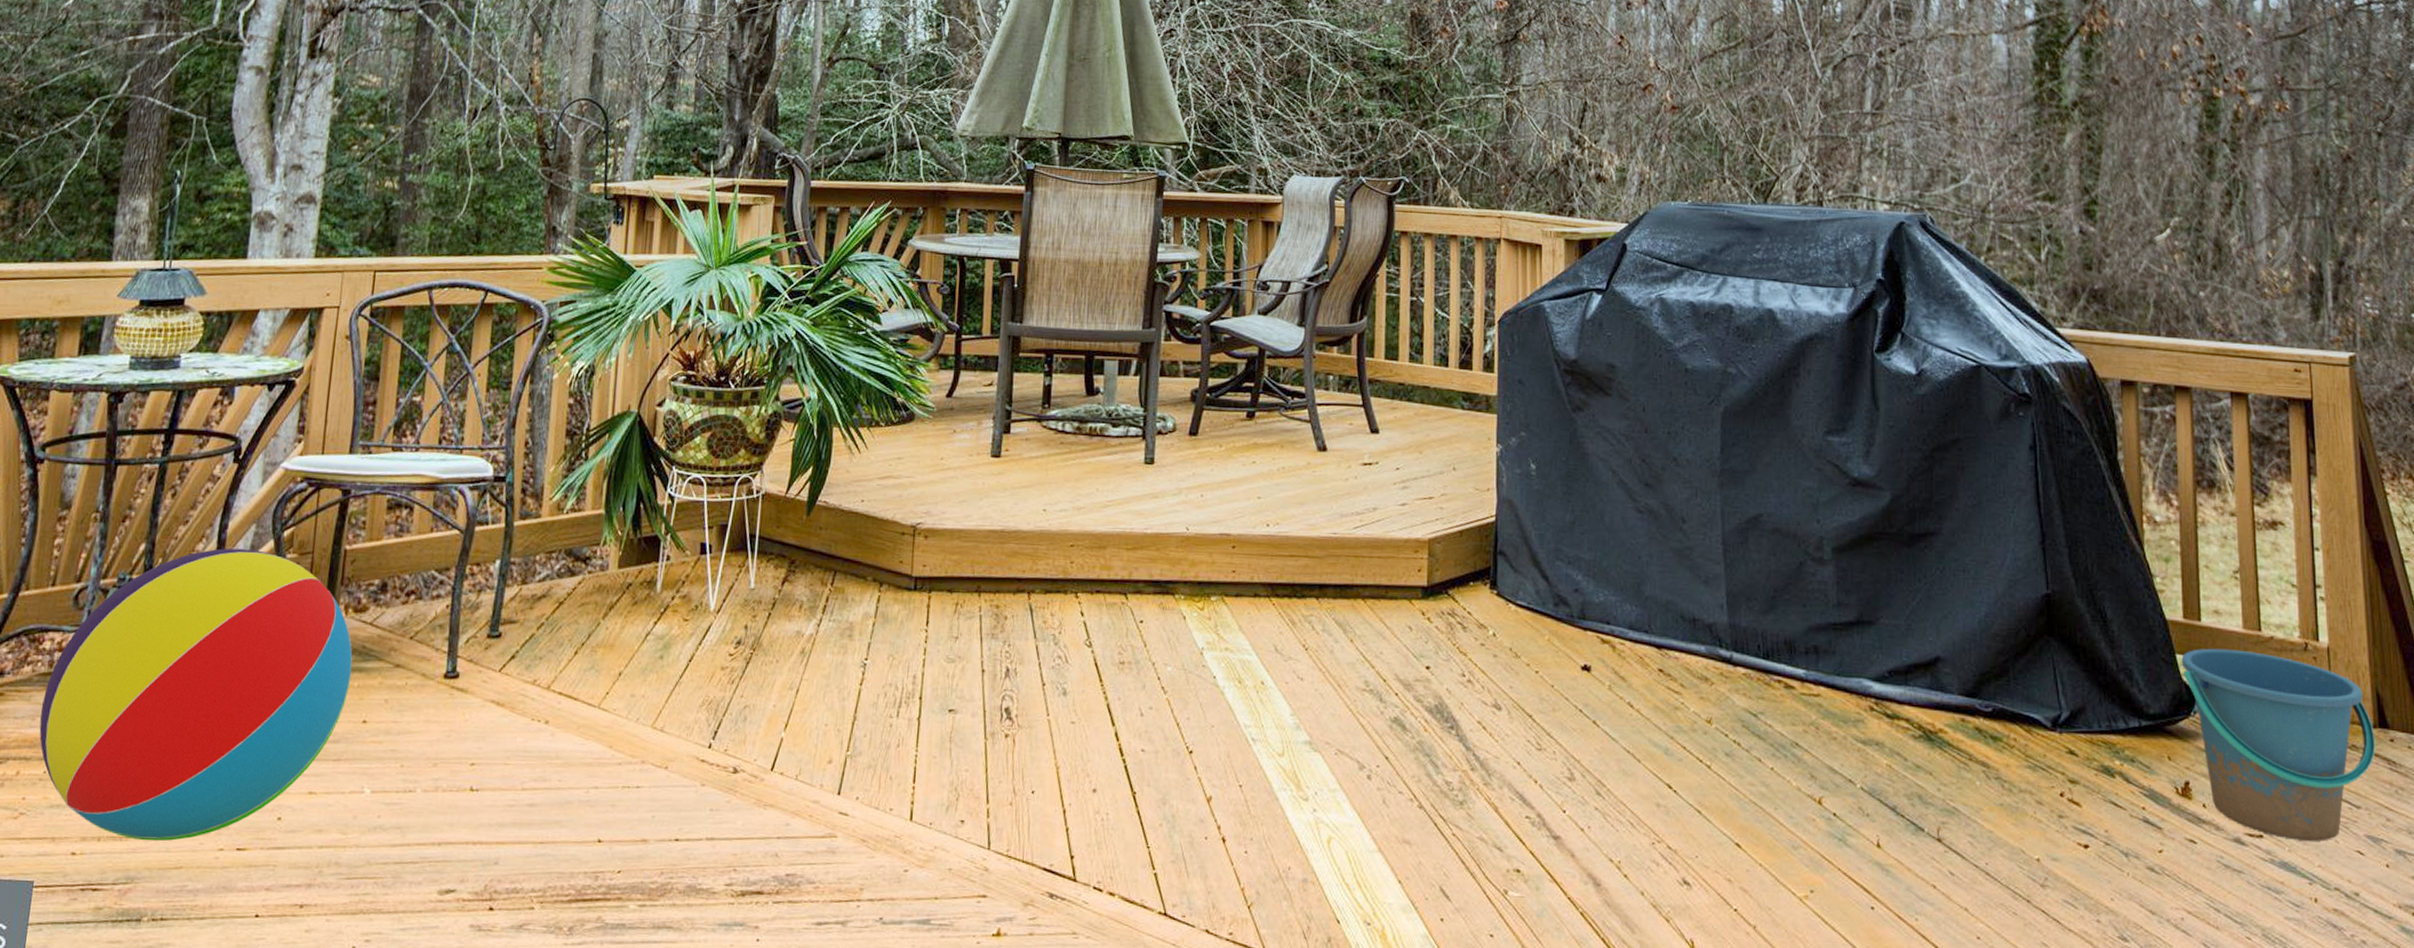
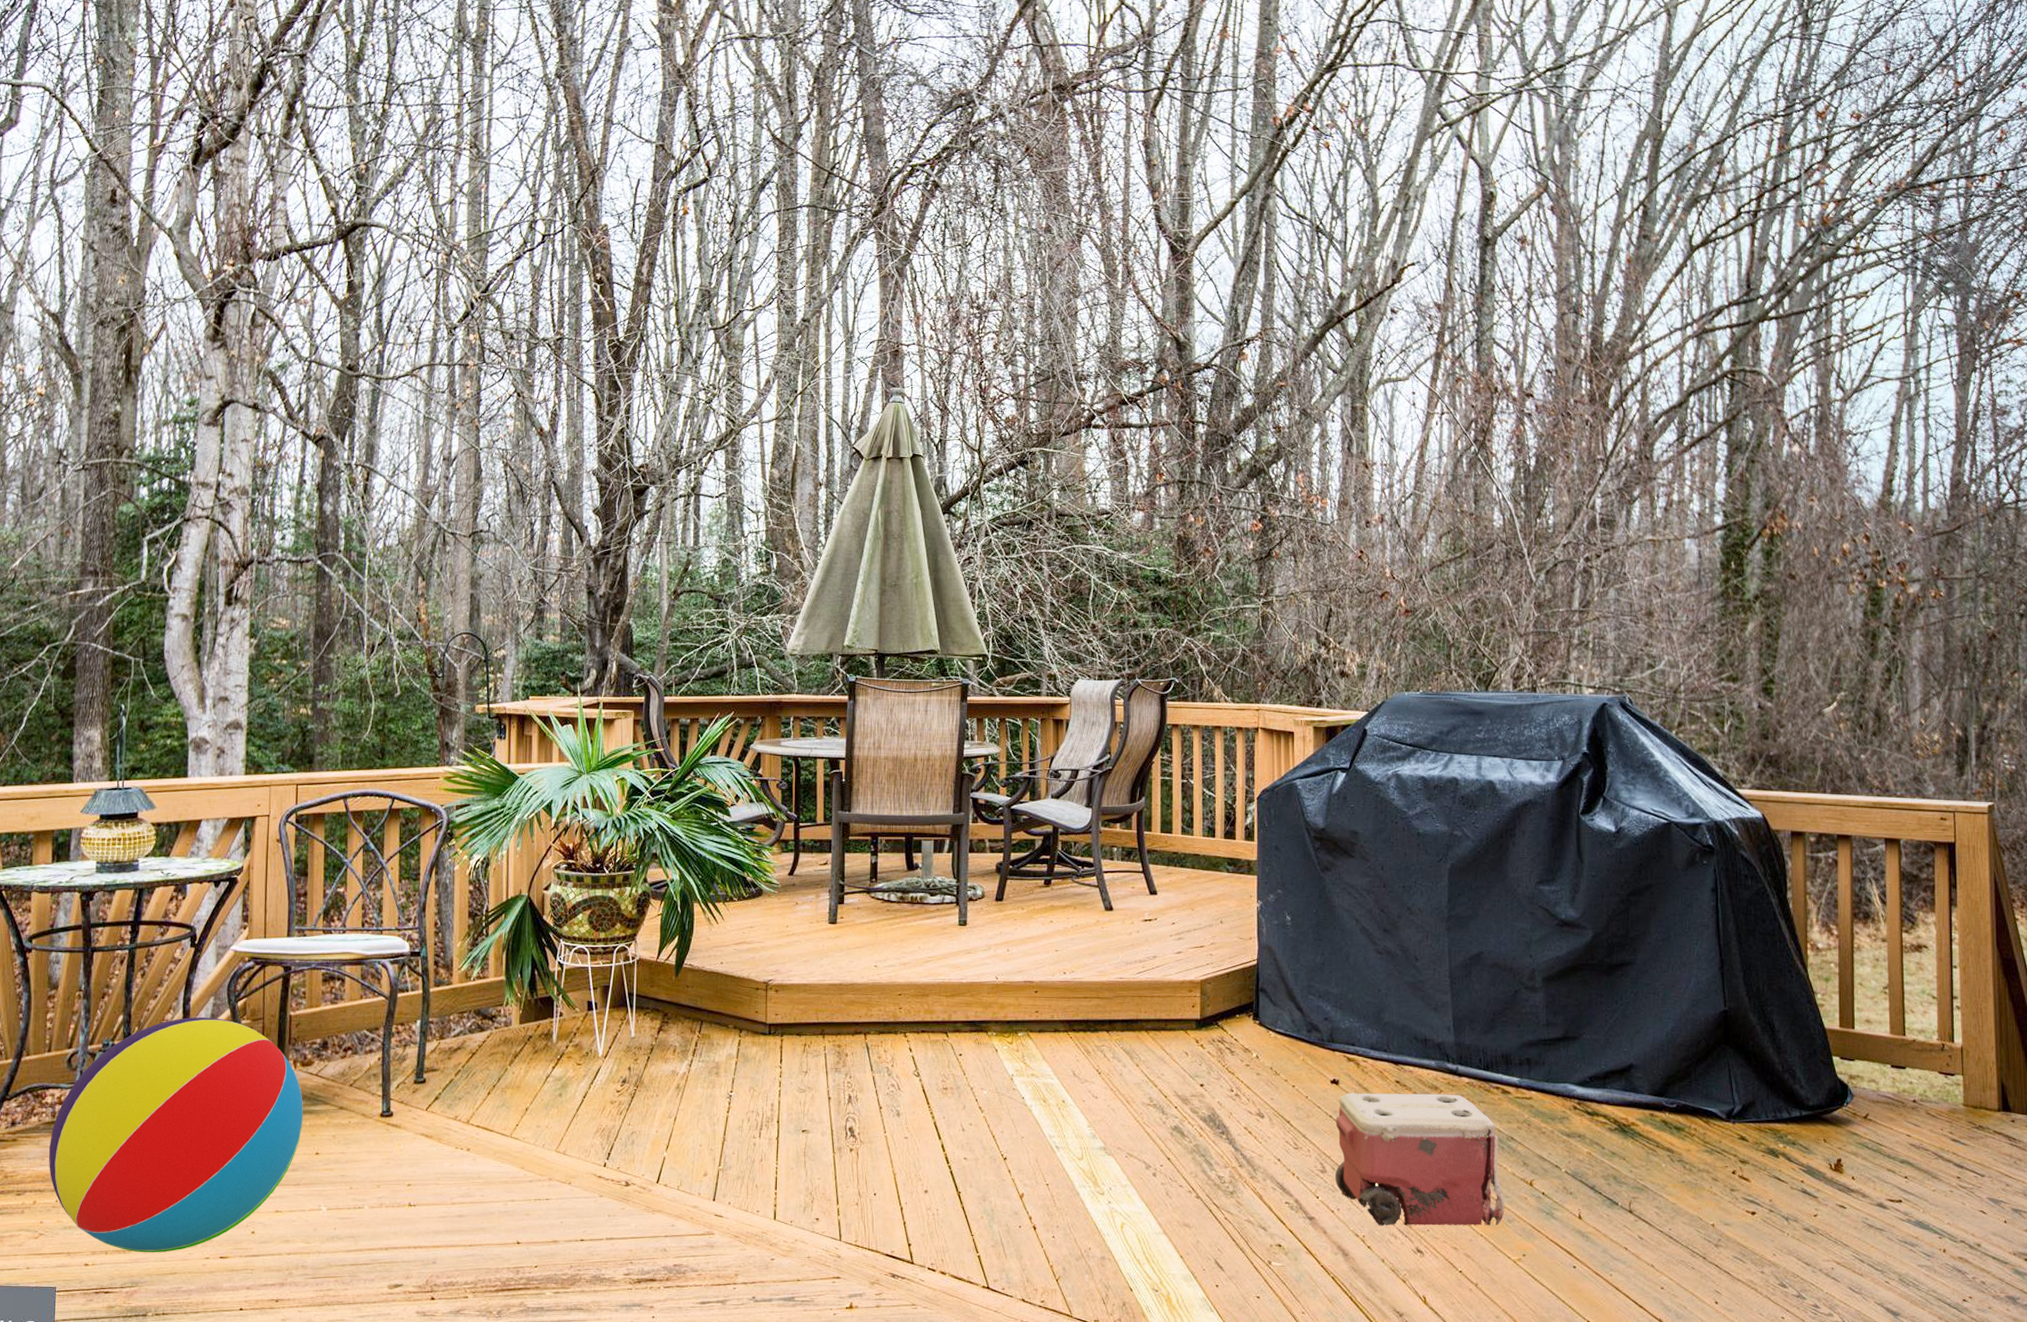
cooler: none [1586,682,1788,854] -> present [1335,1093,1505,1226]
bucket: present [2181,648,2376,841] -> none [1837,1051,1999,1204]

